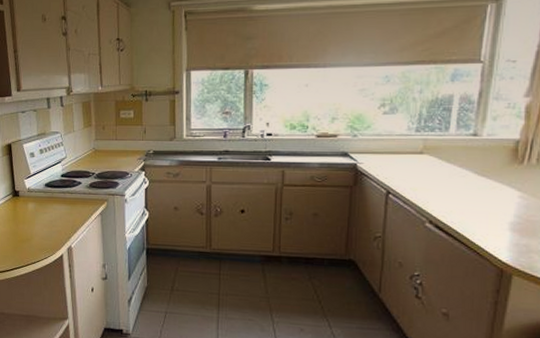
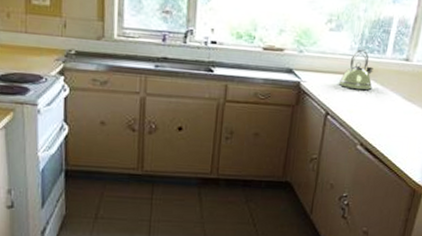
kettle: none [399,128,436,168] -> present [339,49,374,91]

